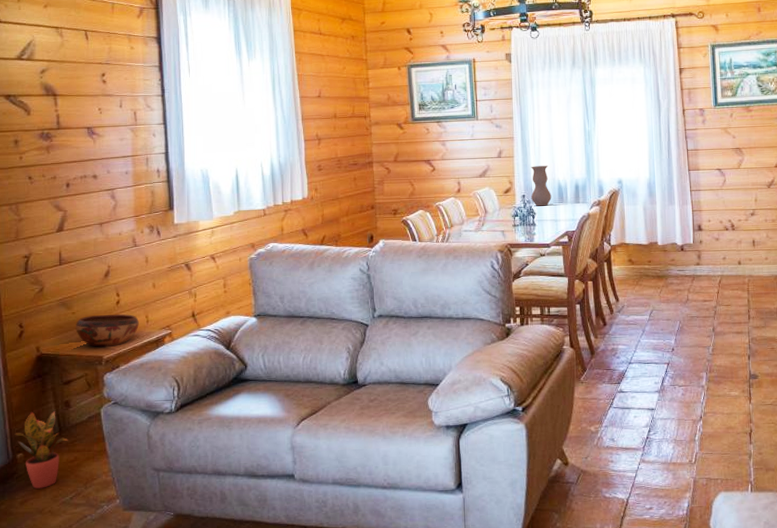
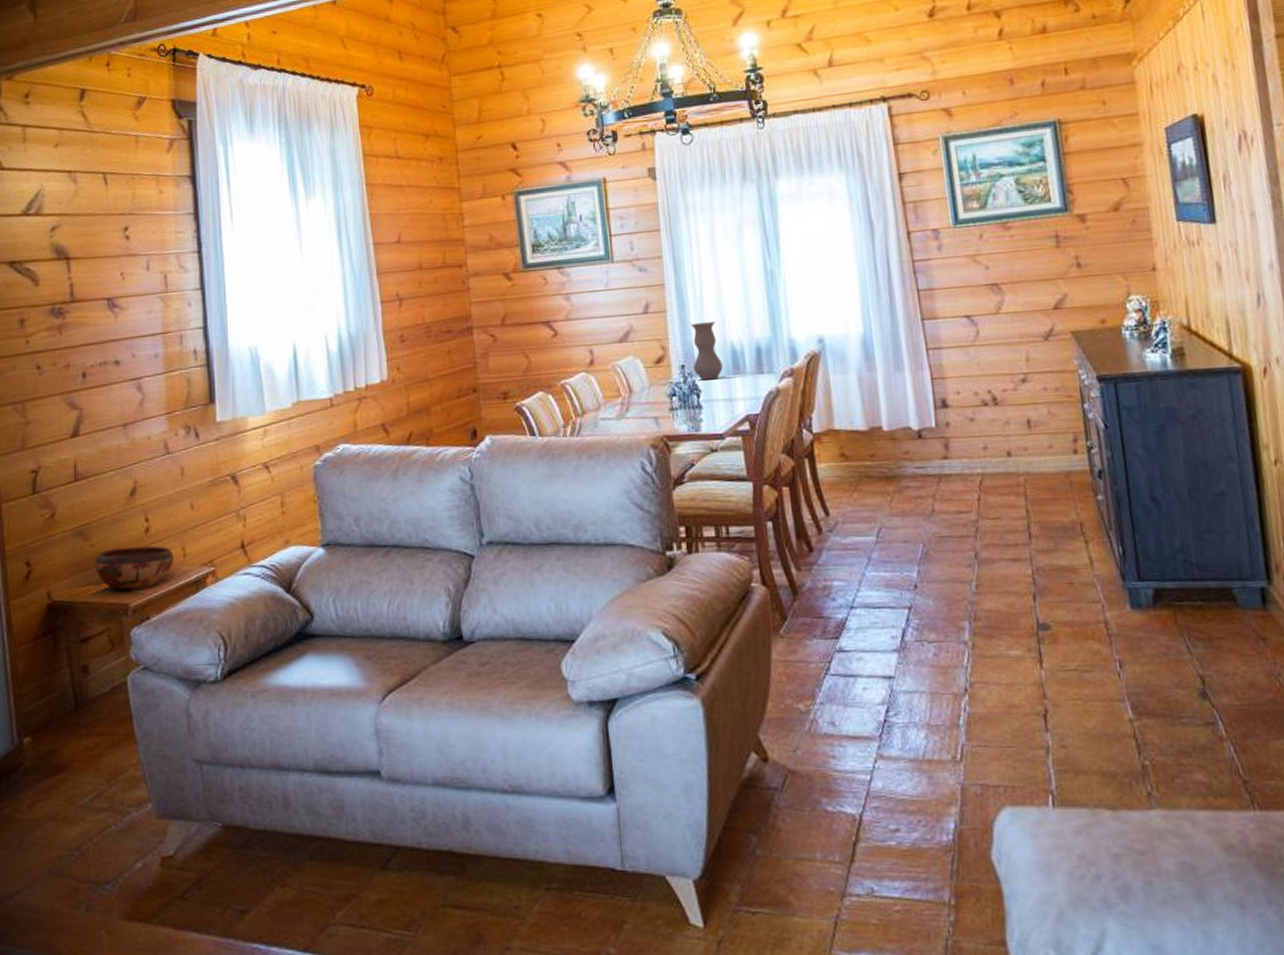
potted plant: present [15,410,68,489] -> none [21,678,87,786]

